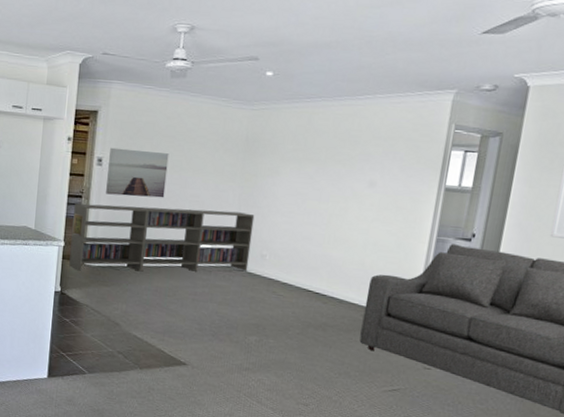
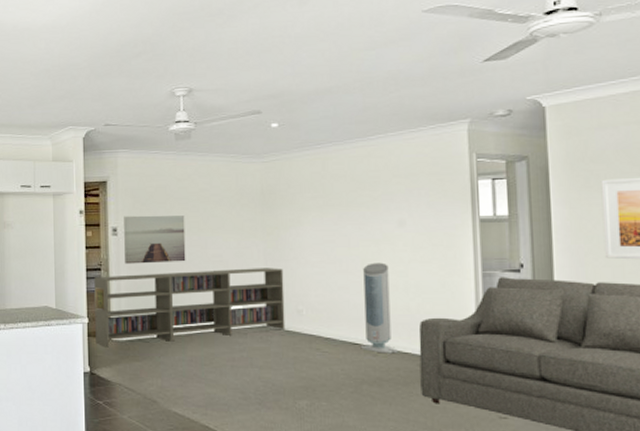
air purifier: none [313,218,353,303] -> present [360,262,398,354]

